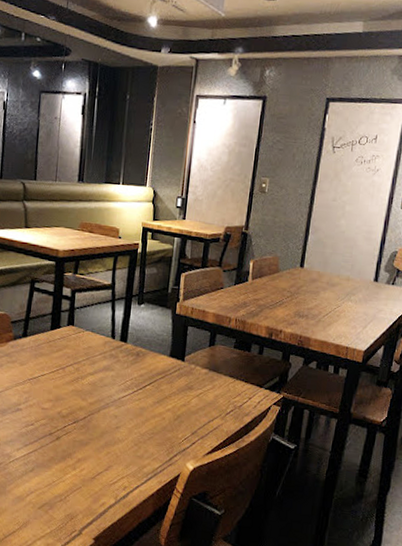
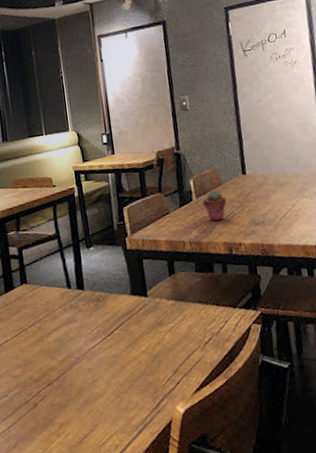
potted succulent: none [256,276,279,306] -> present [202,190,227,222]

